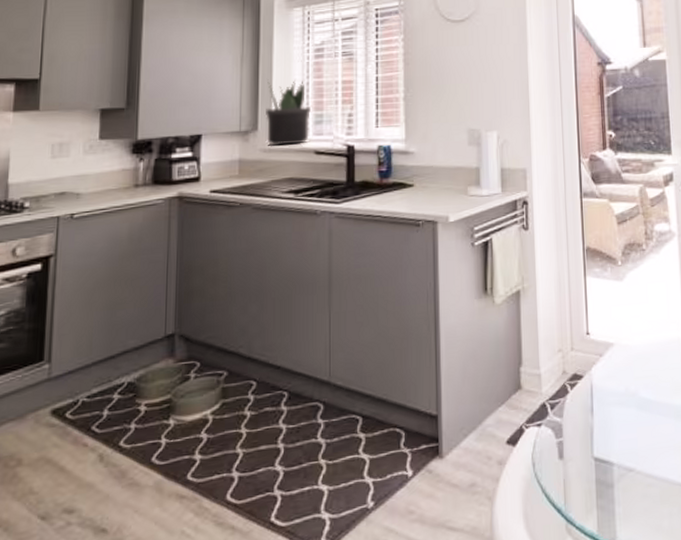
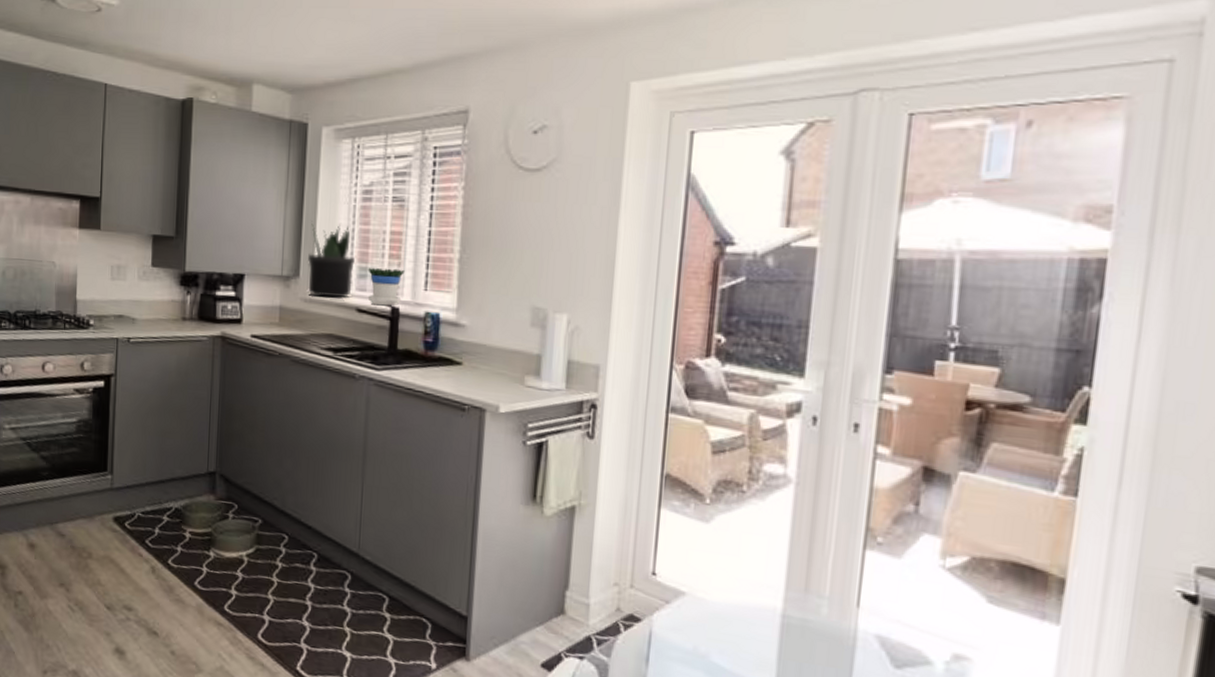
flowerpot: none [323,112,357,146] -> present [368,268,405,306]

